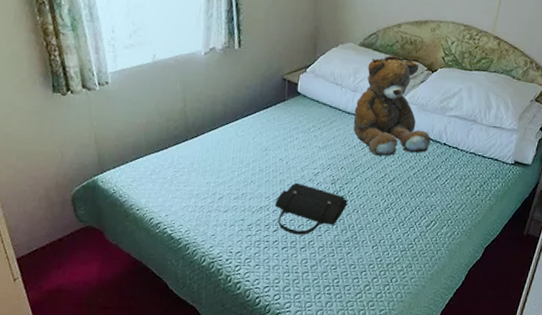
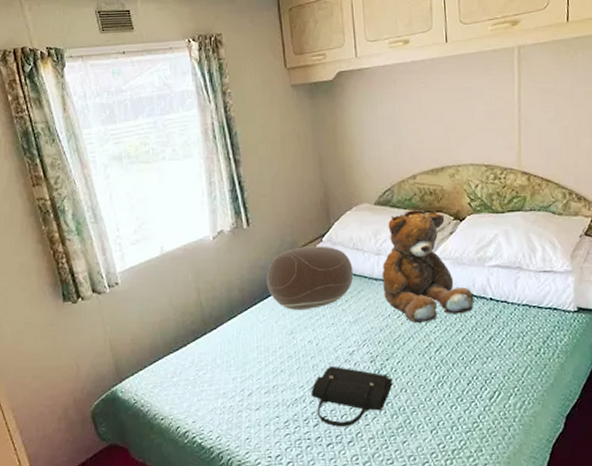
cushion: none [249,74,330,132] -> present [266,246,354,311]

